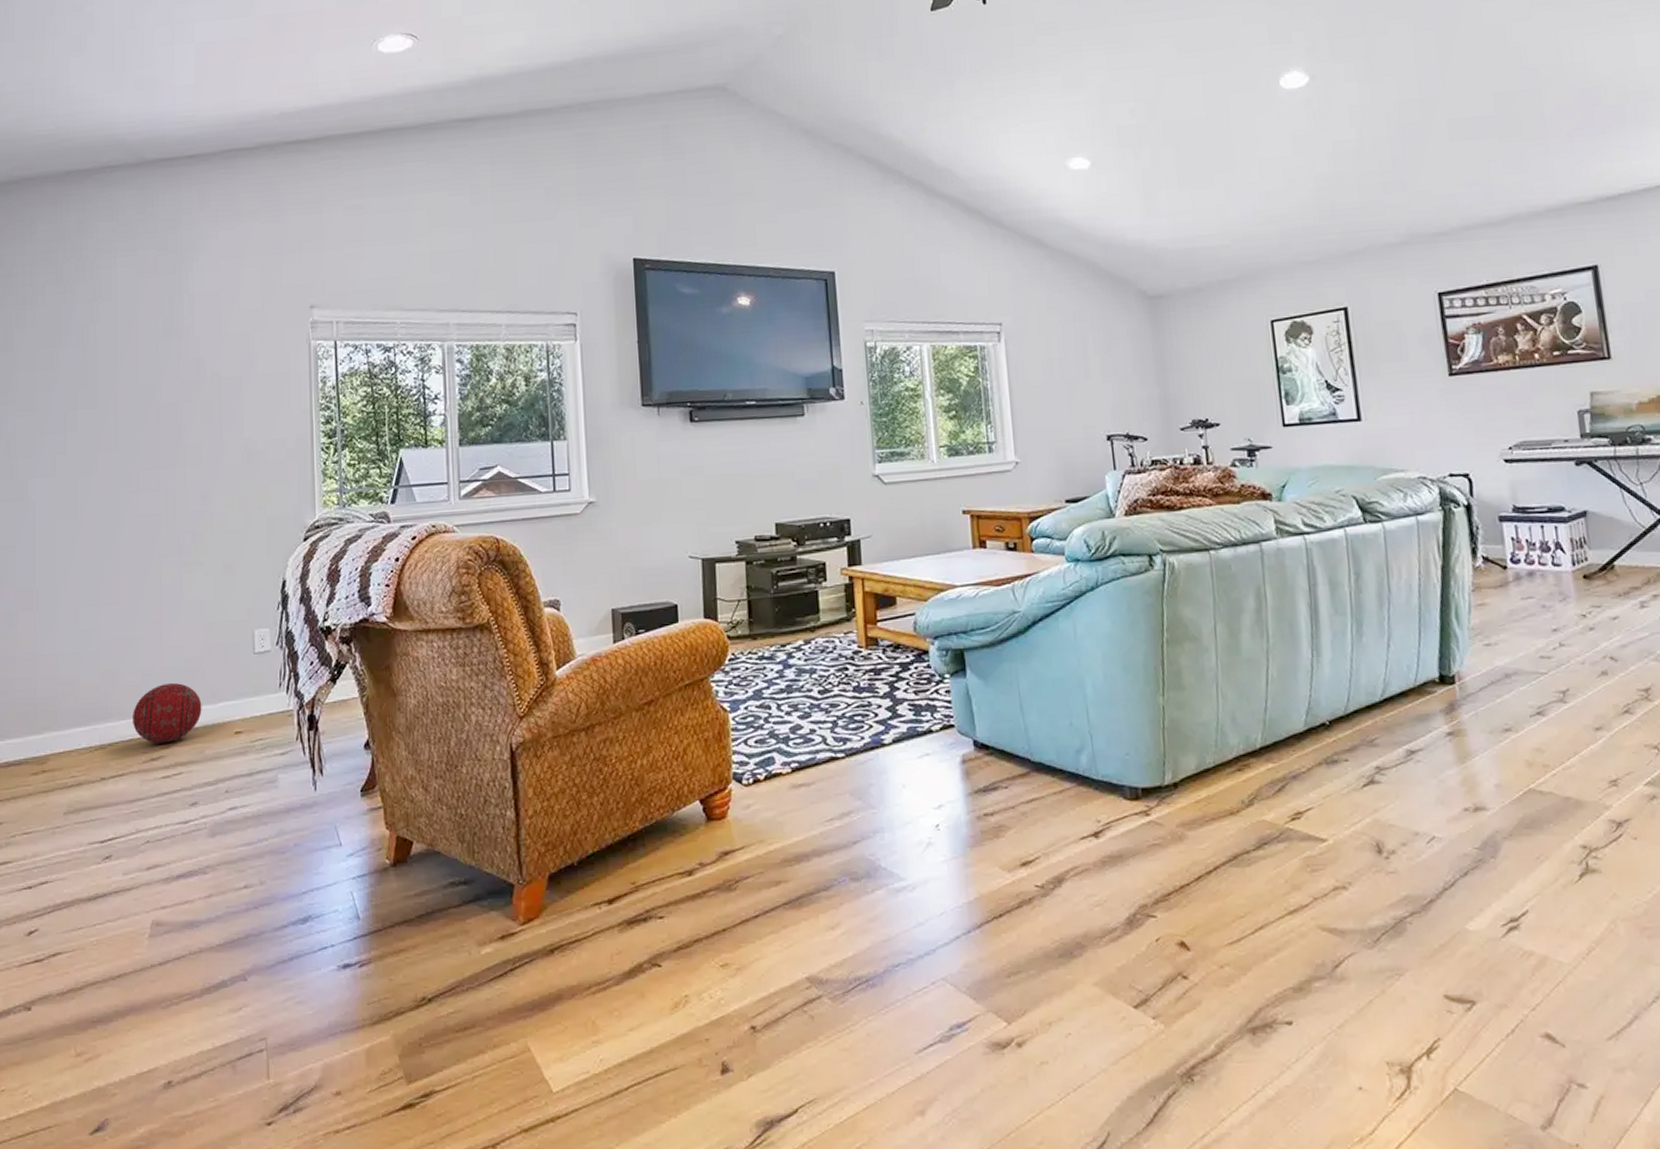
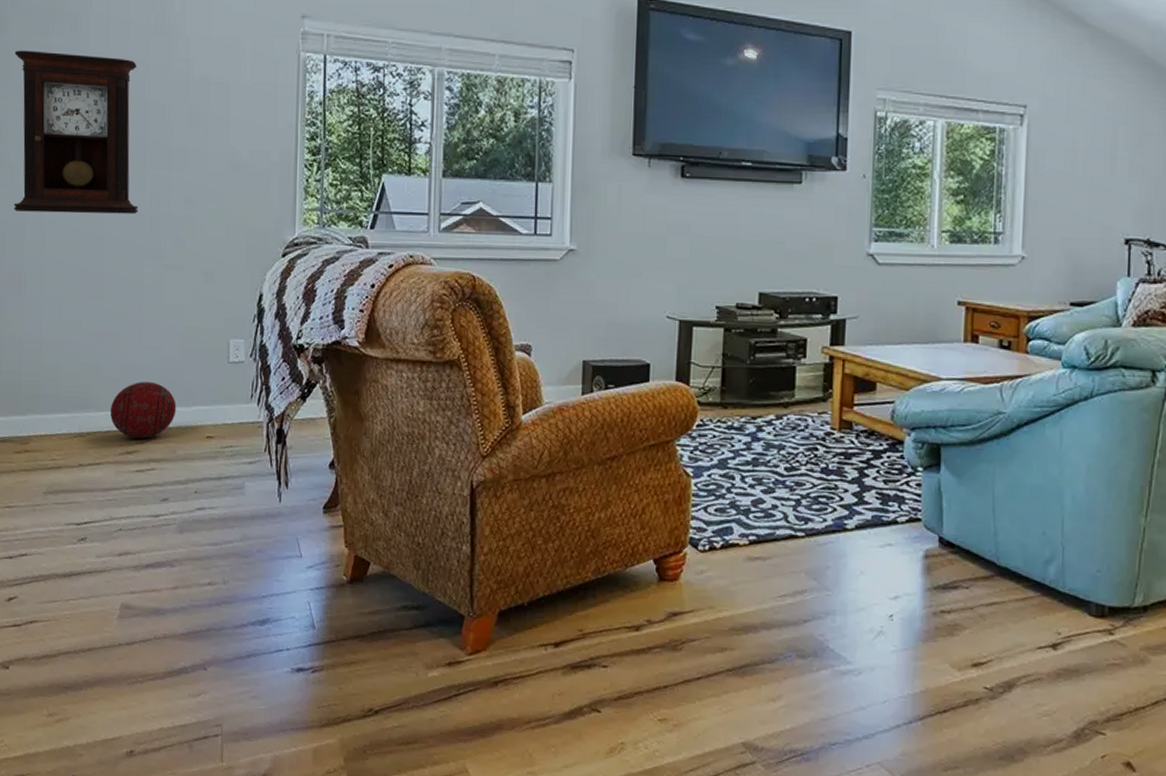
pendulum clock: none [20,363,154,525] -> present [13,50,139,215]

